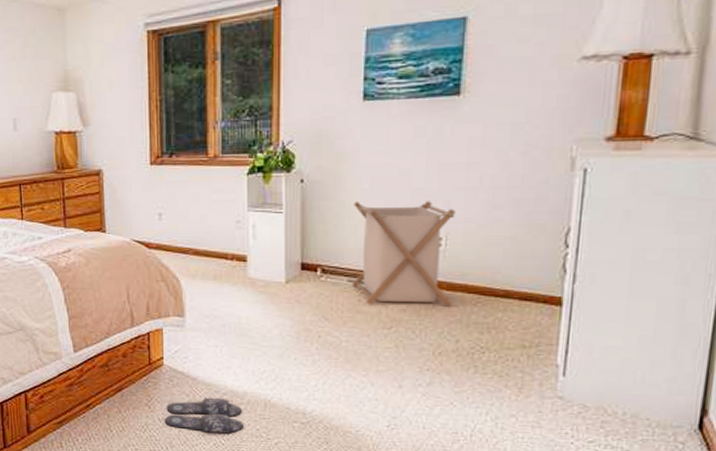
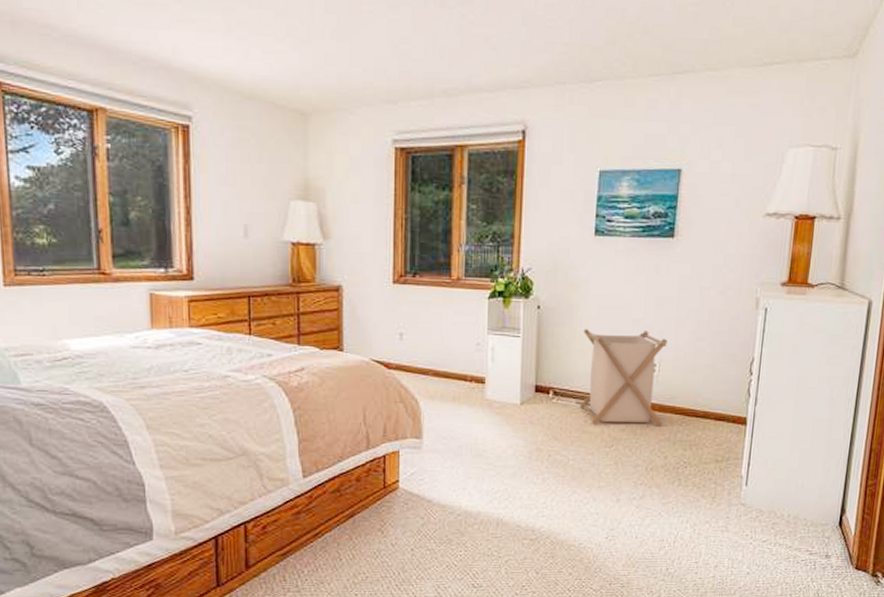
slippers: present [165,397,243,435] -> none [398,519,476,556]

